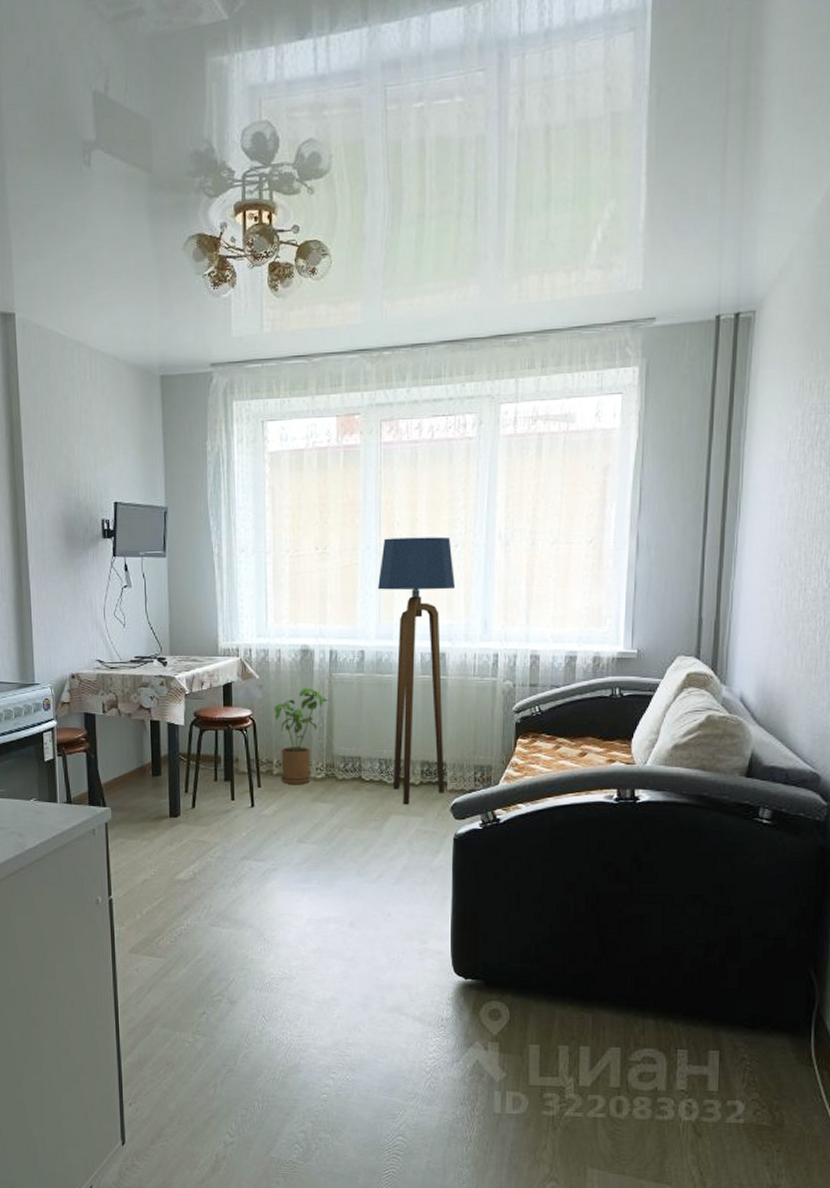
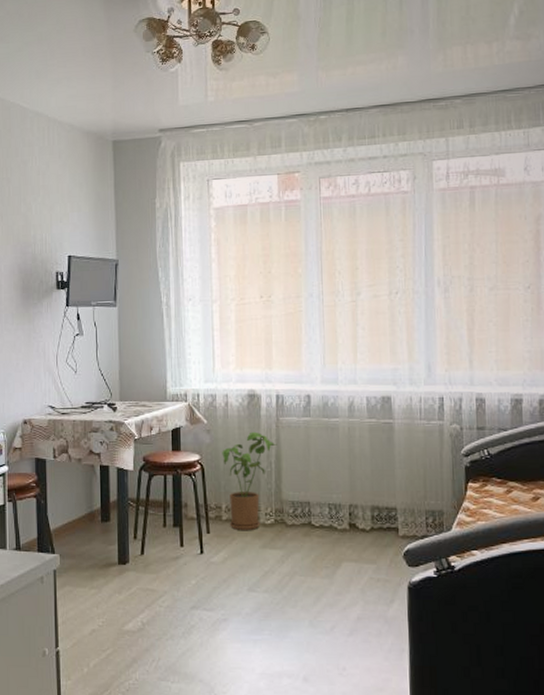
floor lamp: present [377,536,456,805] -> none [321,284,398,552]

